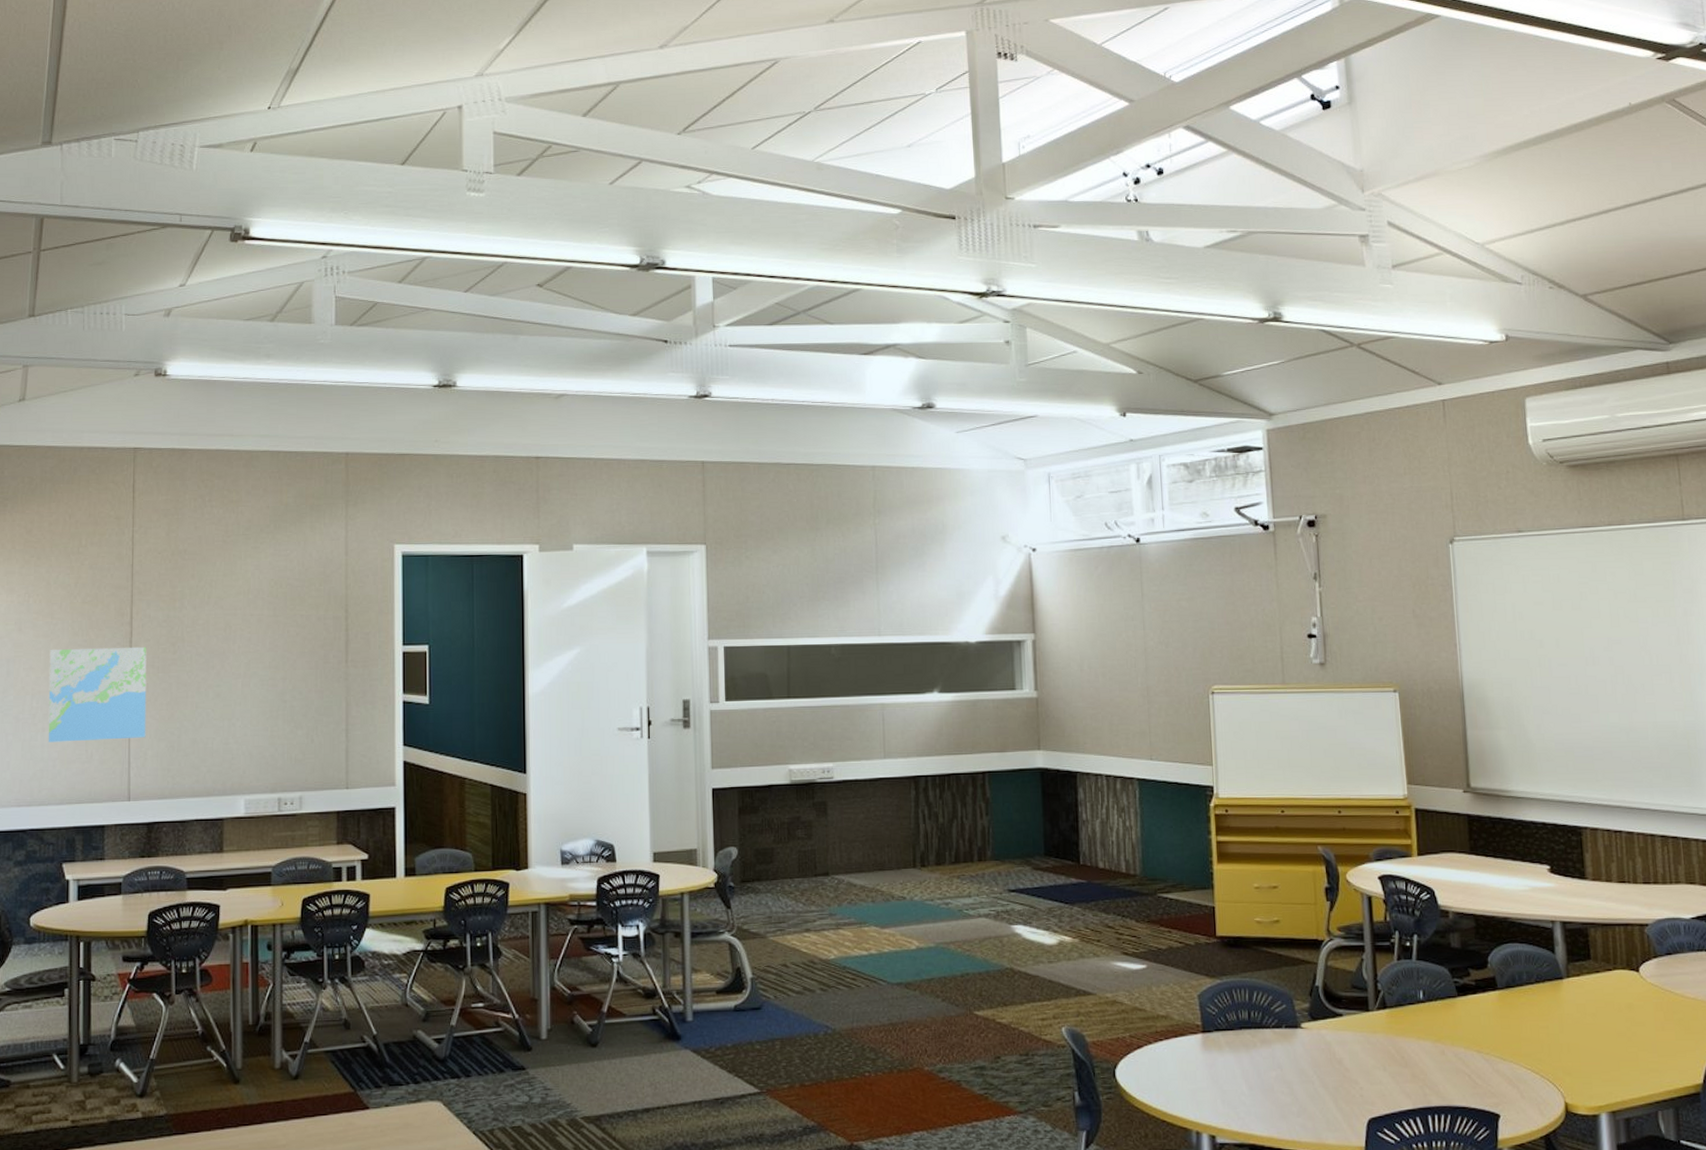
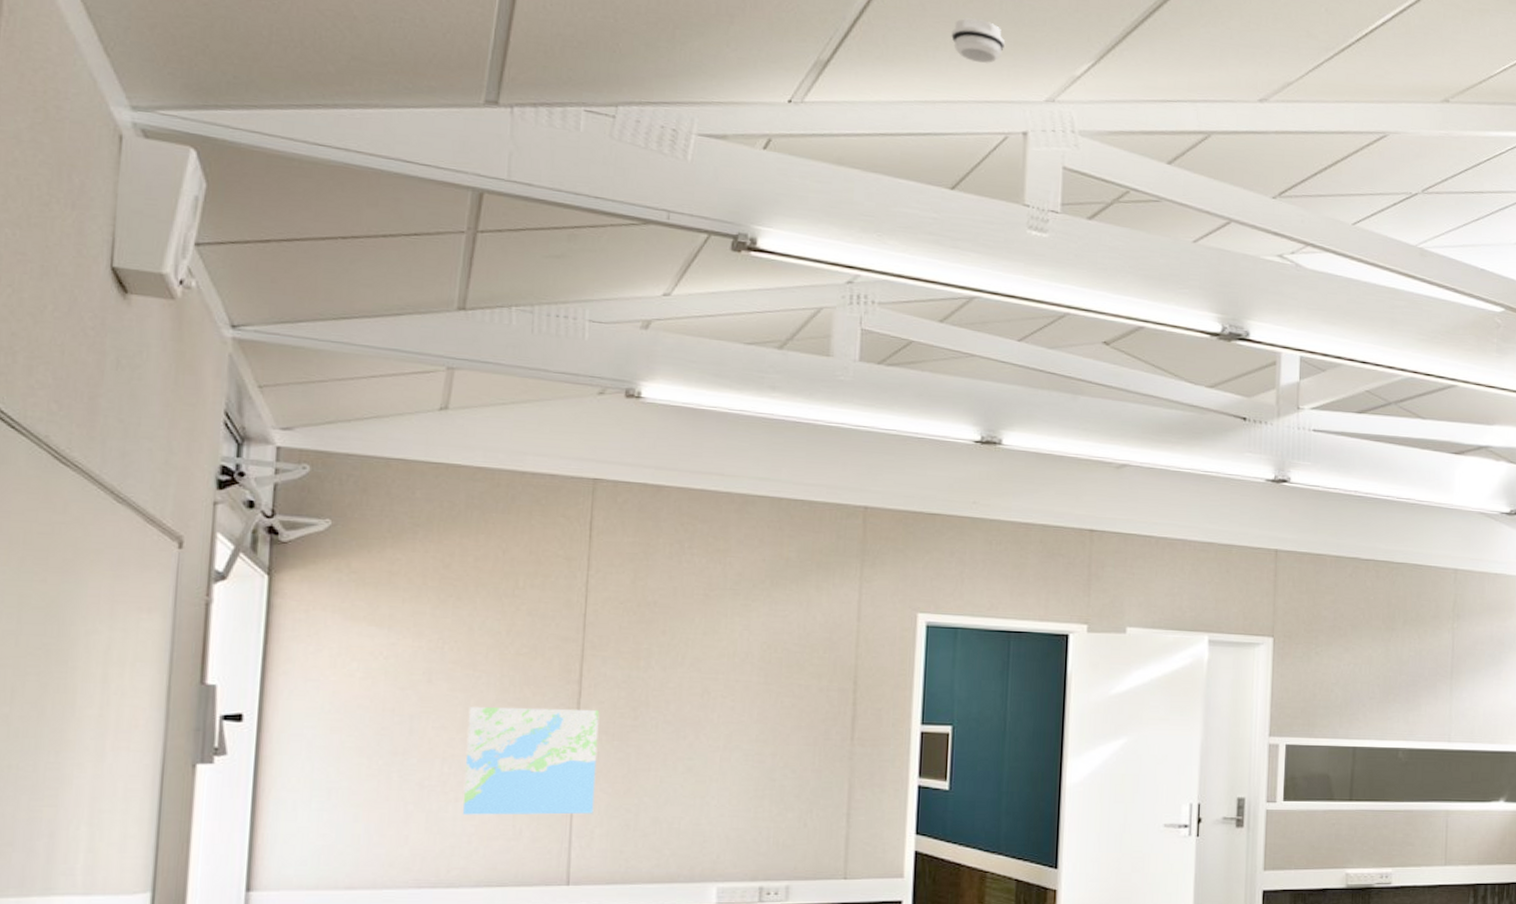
smoke detector: none [395,13,438,51] -> present [951,18,1005,63]

